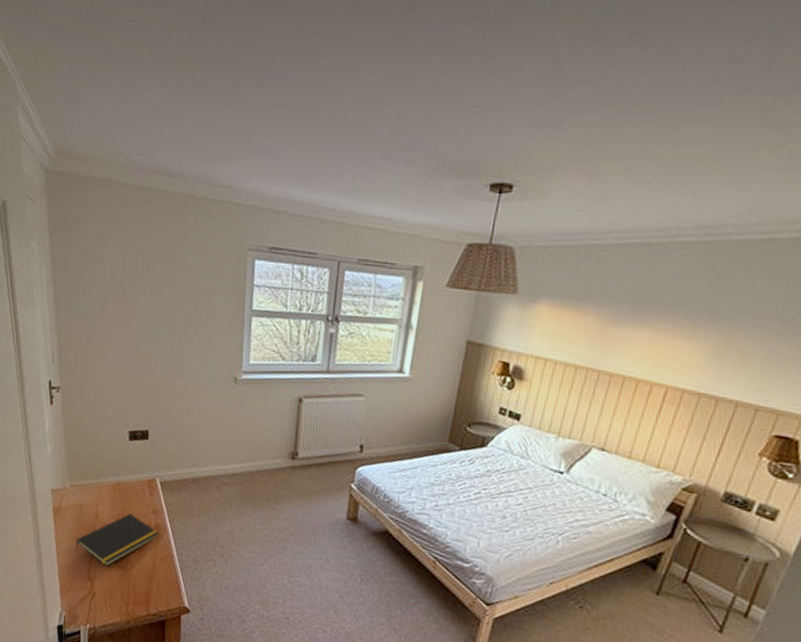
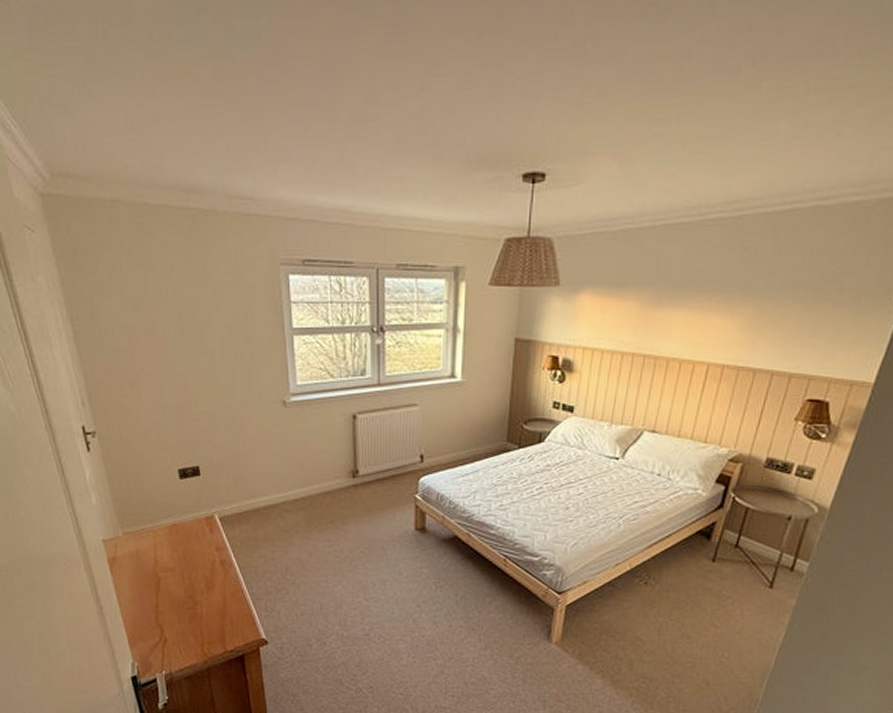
notepad: present [75,513,159,567] -> none [137,554,226,611]

